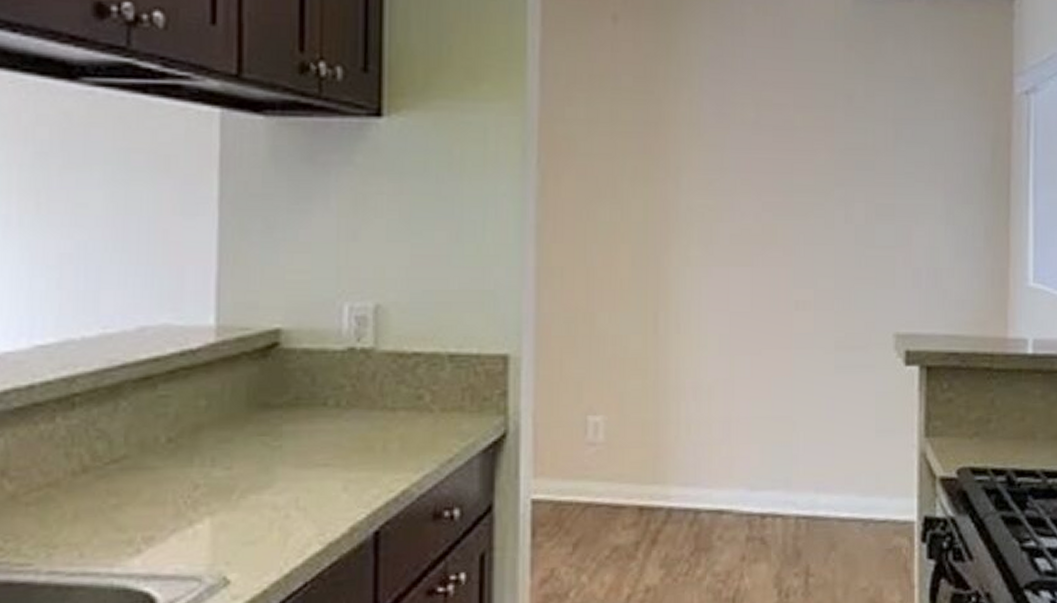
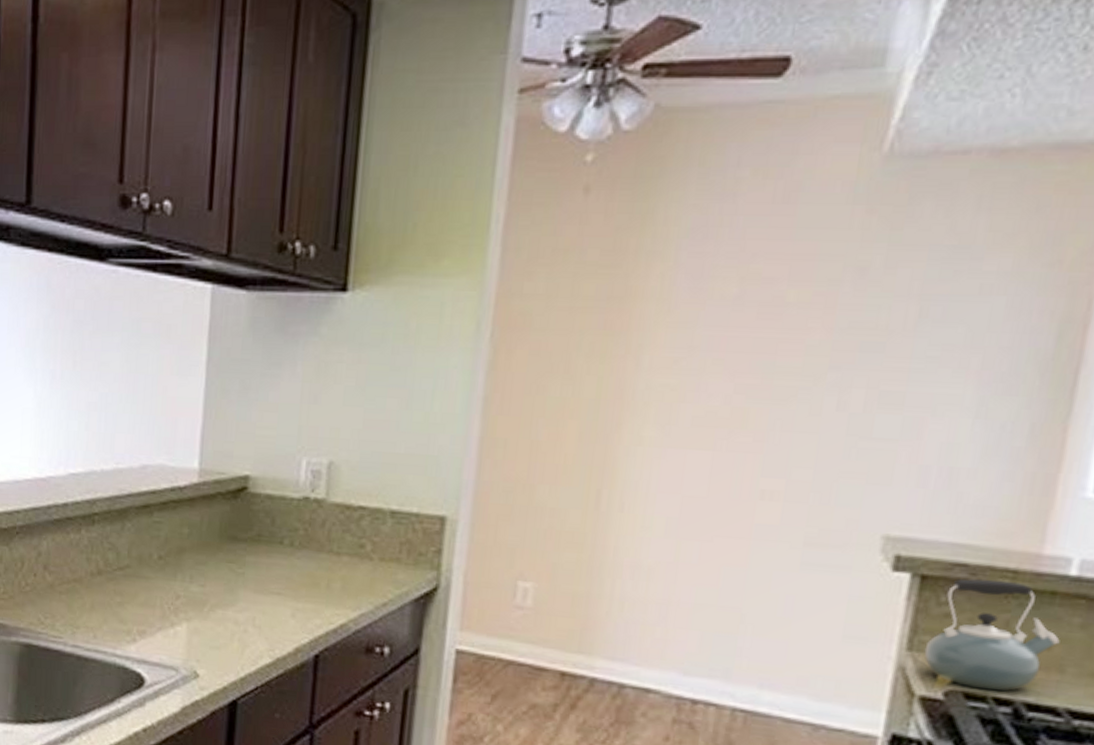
kettle: none [938,364,1029,463] -> present [924,579,1060,691]

